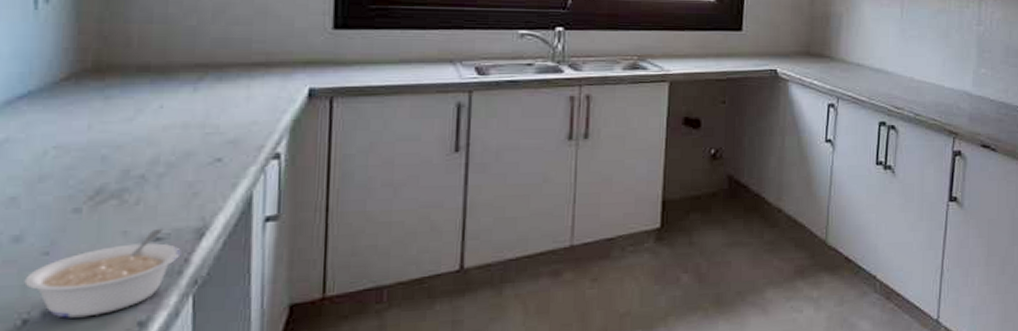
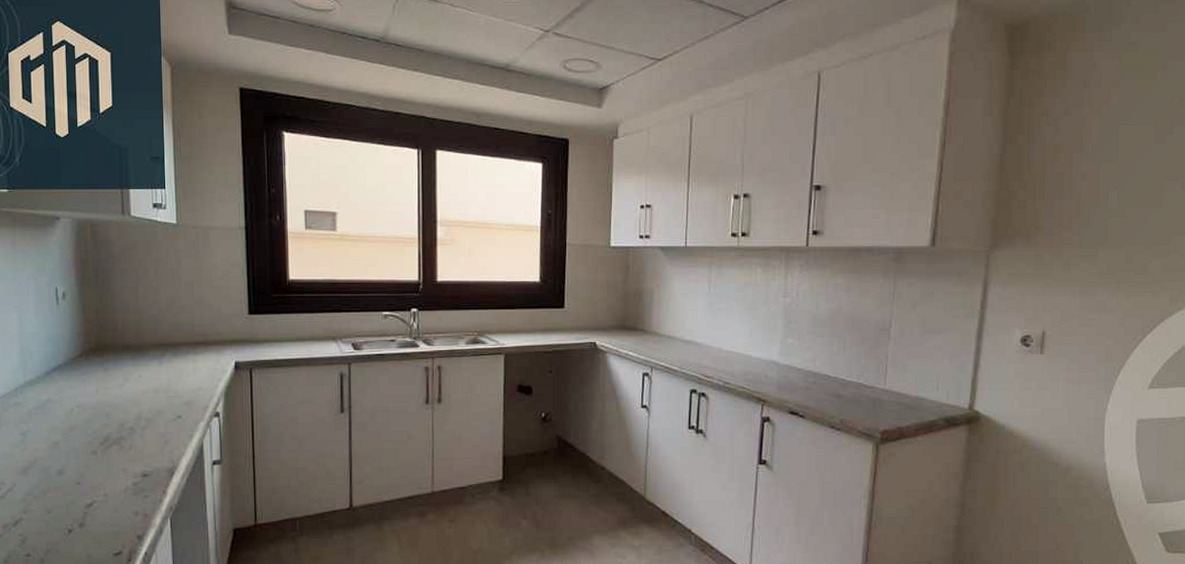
legume: present [24,228,181,318] -> none [67,467,160,530]

